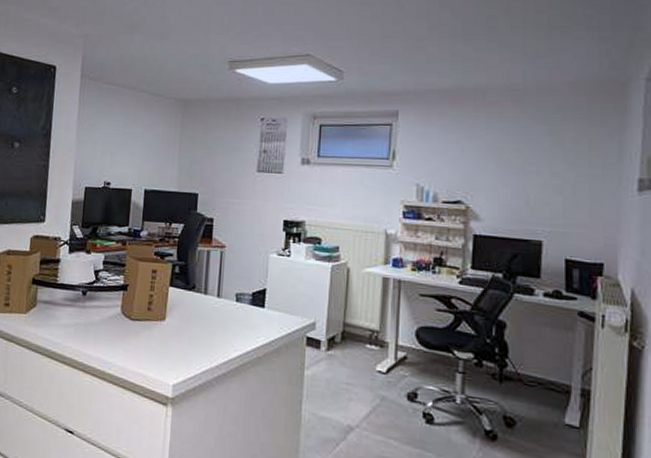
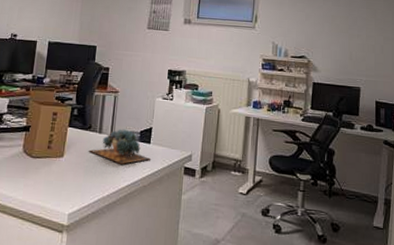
succulent plant: none [192,289,267,331] -> present [88,129,152,165]

